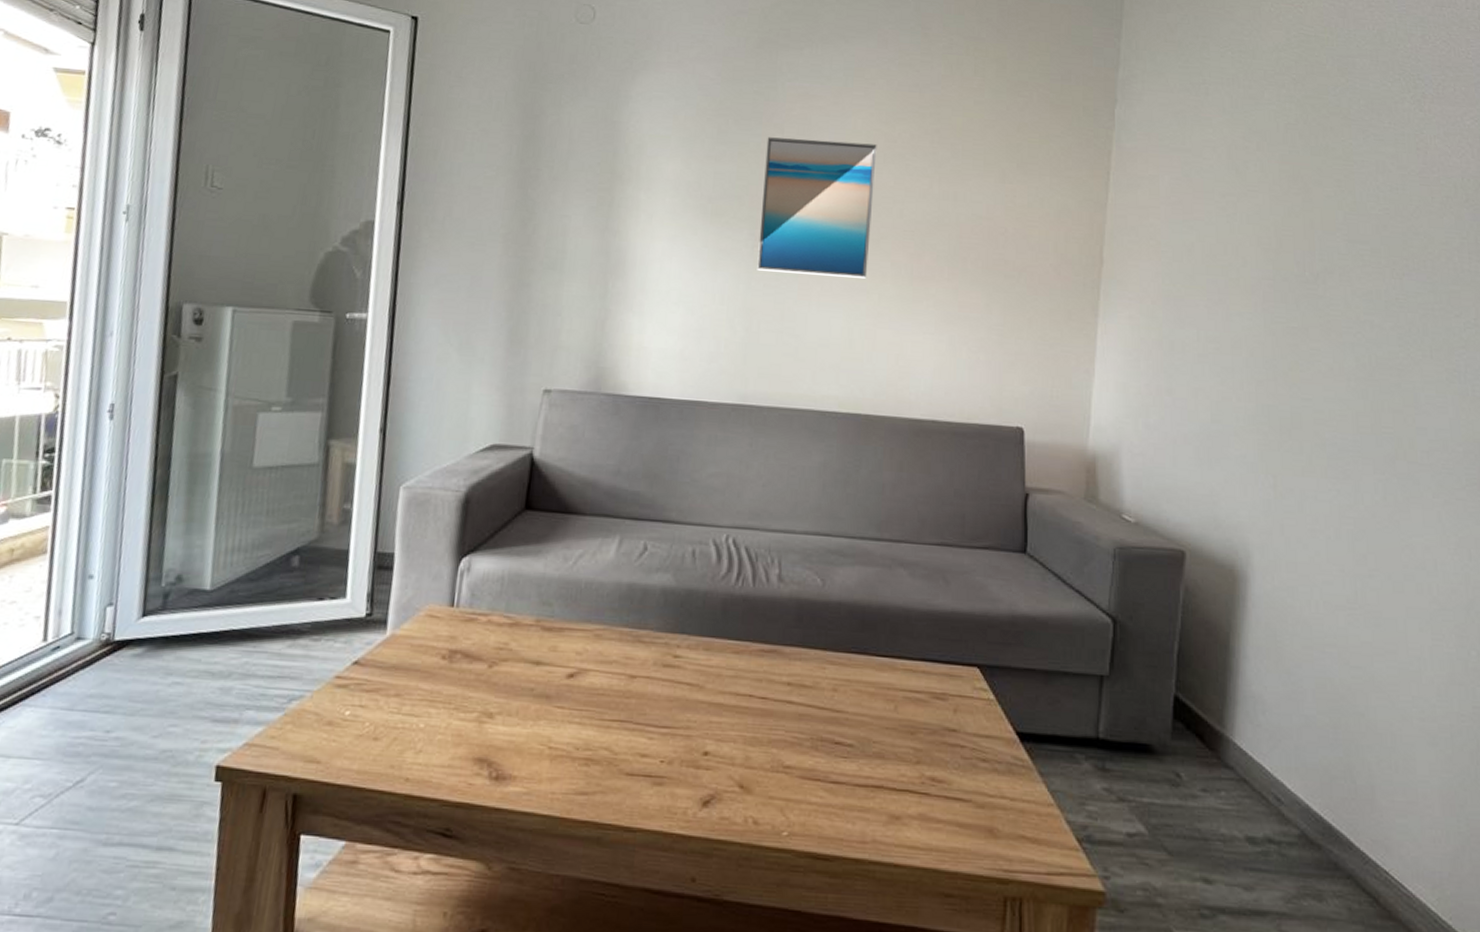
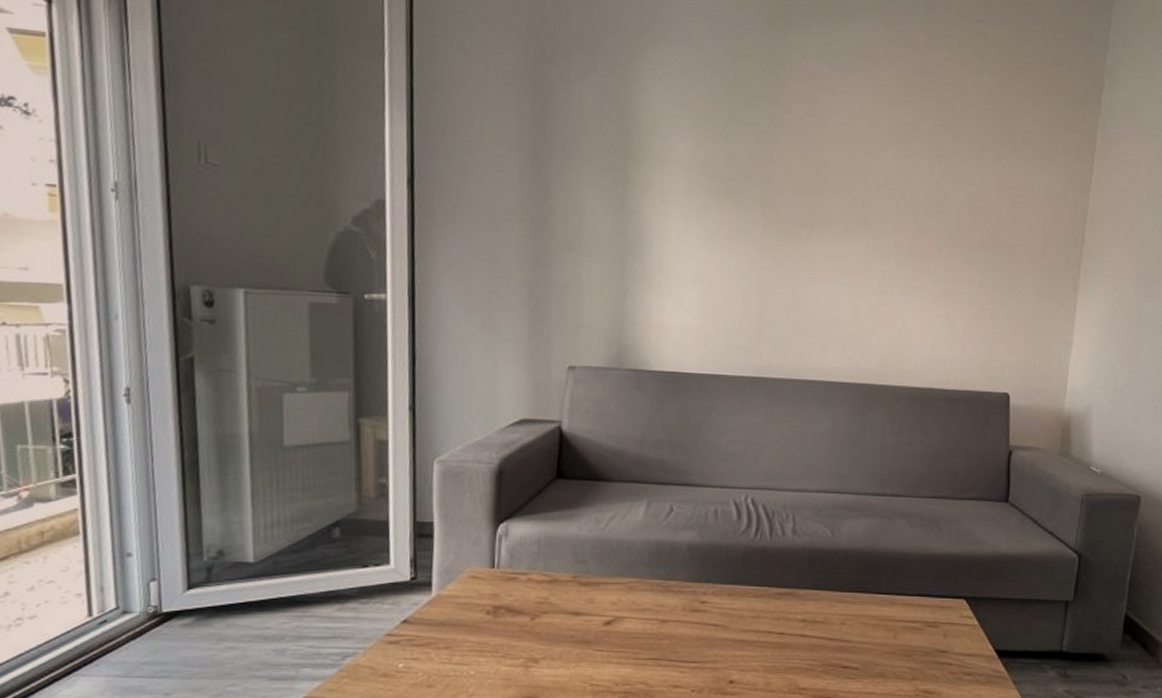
wall art: present [757,137,877,278] -> none [769,117,882,257]

